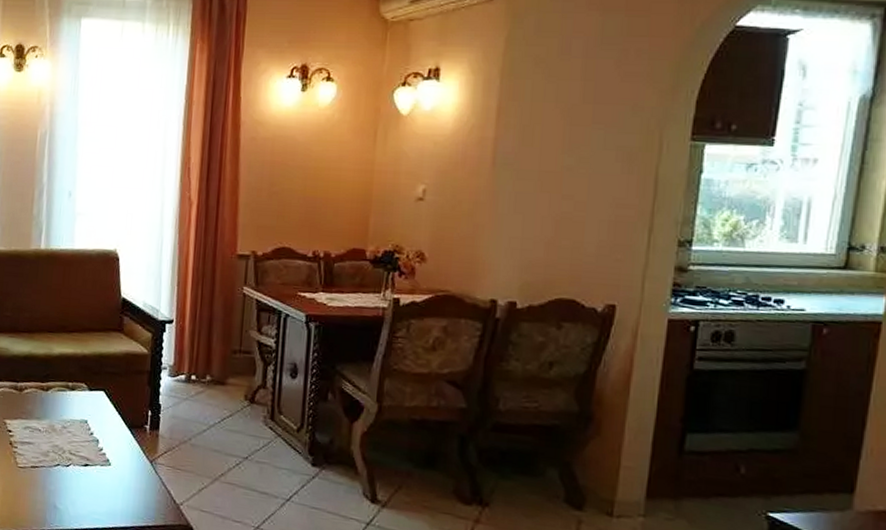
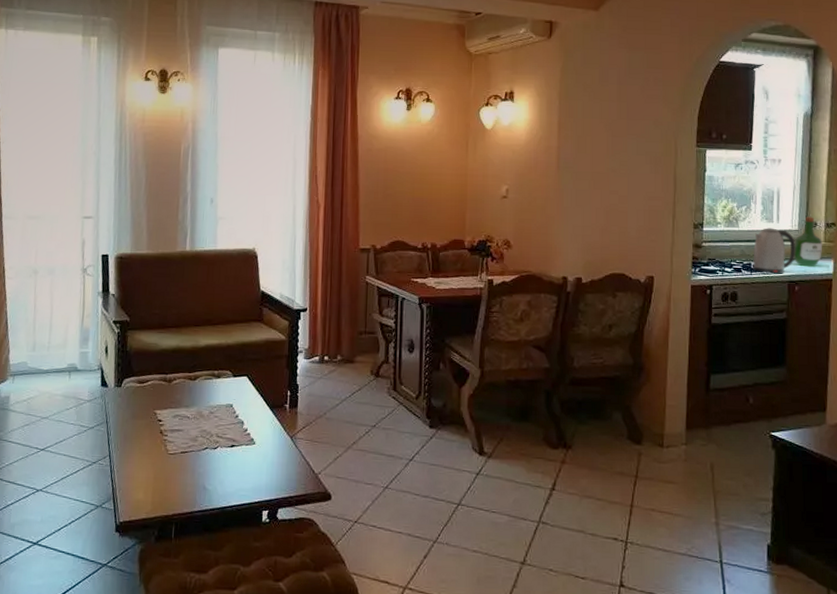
kettle: none [761,249,829,311] -> present [753,228,796,274]
wine bottle: none [825,237,872,305] -> present [794,217,823,267]

